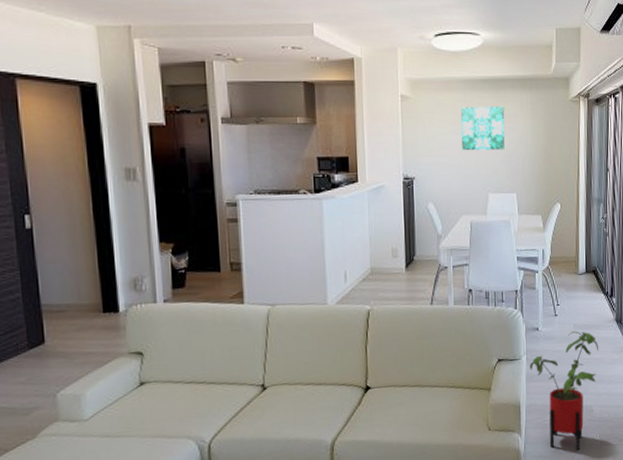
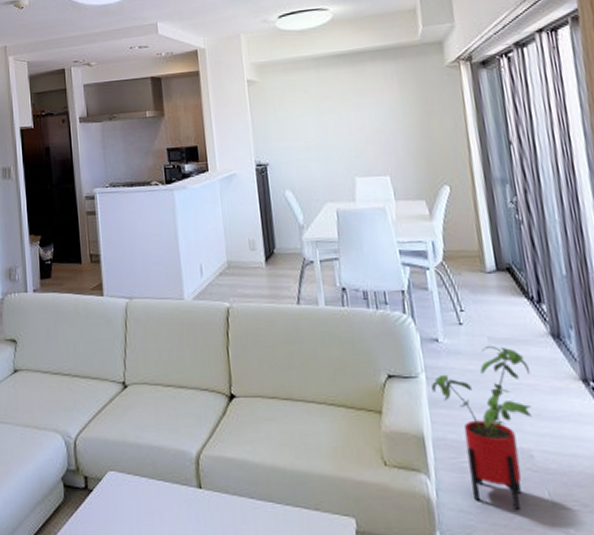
wall art: present [461,107,505,151] -> none [314,81,370,133]

